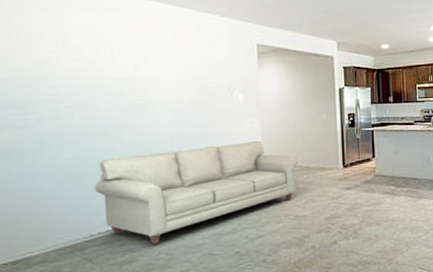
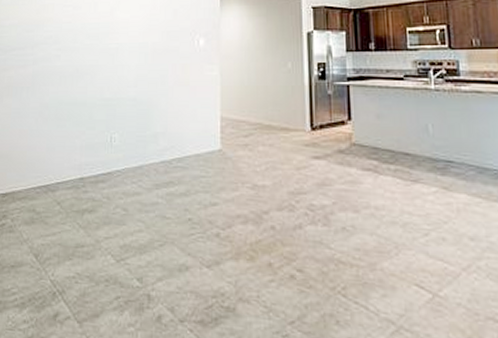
sofa: present [94,140,298,245] -> none [68,90,258,197]

